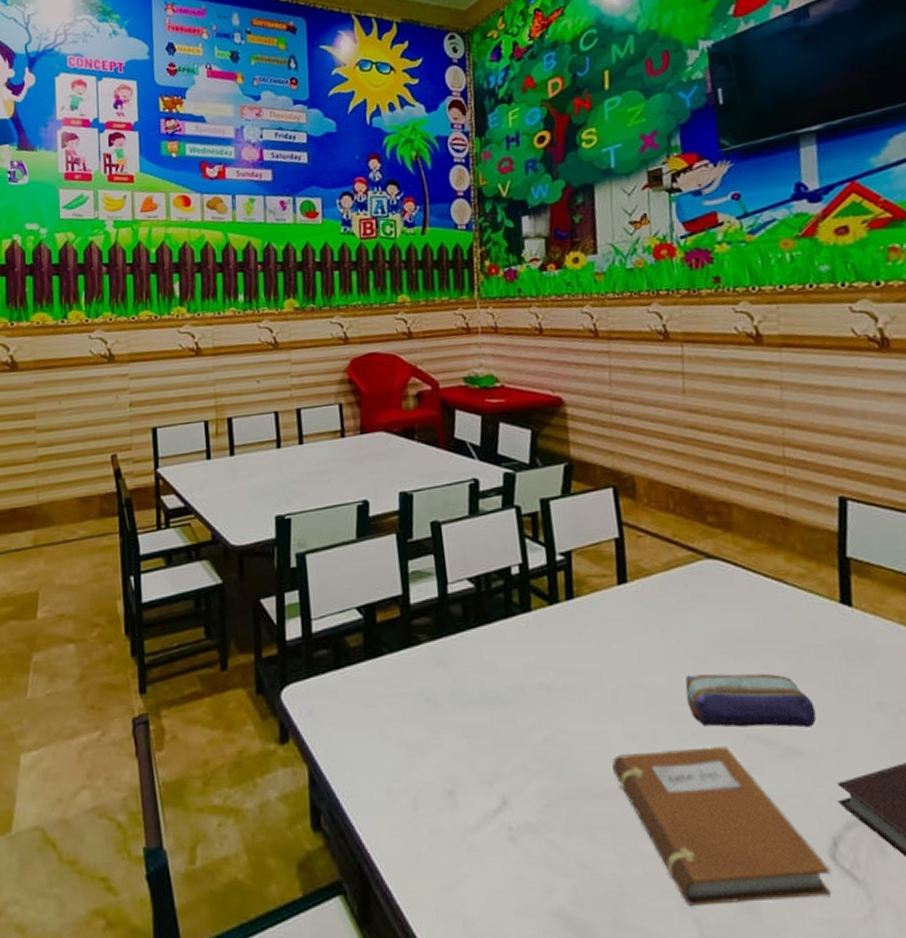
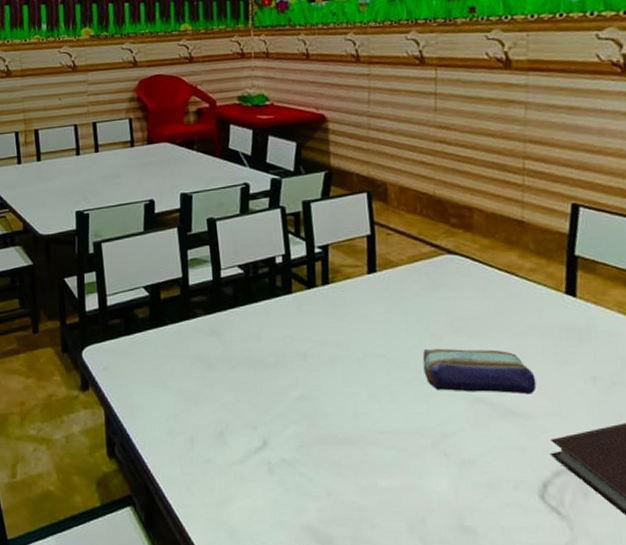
notebook: present [612,746,831,906] -> none [357,406,539,528]

